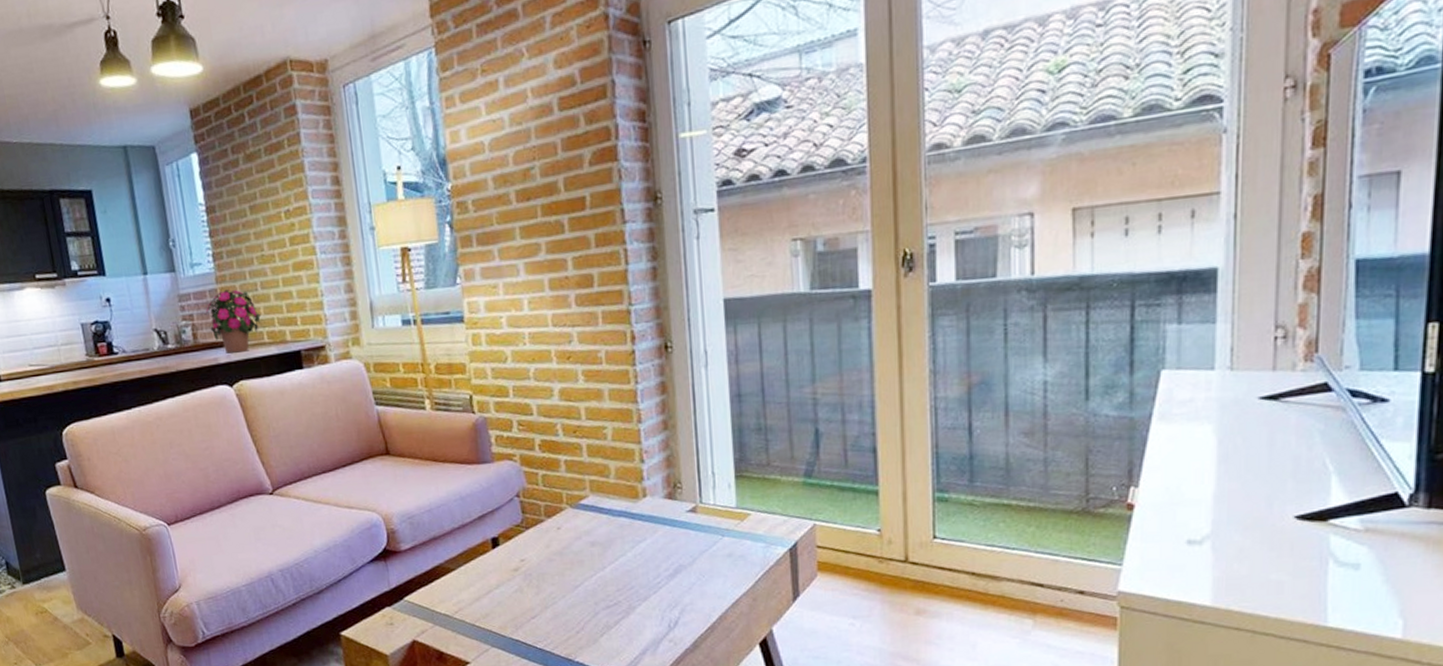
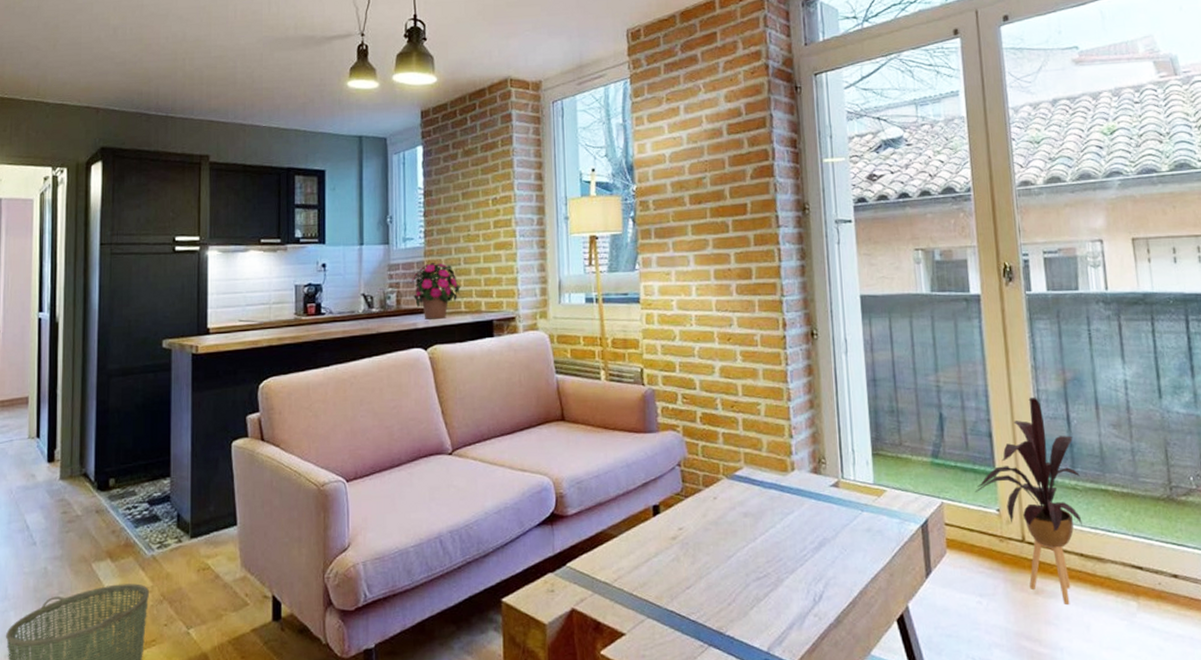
house plant: none [852,405,979,625] -> present [974,397,1083,606]

